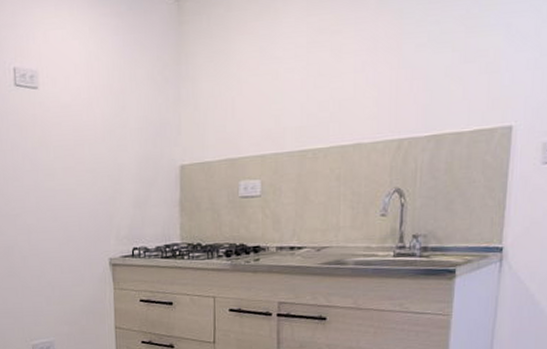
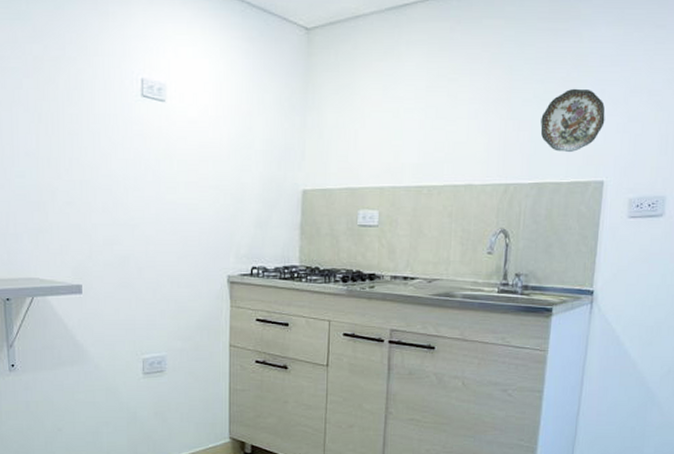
decorative plate: none [437,25,513,98] -> present [540,88,605,152]

